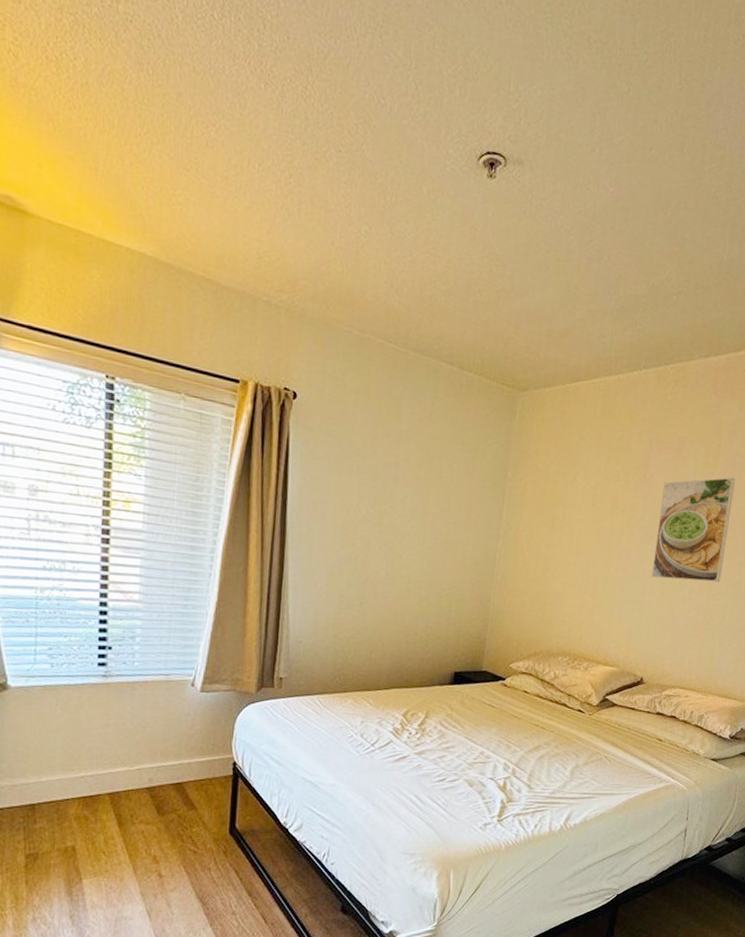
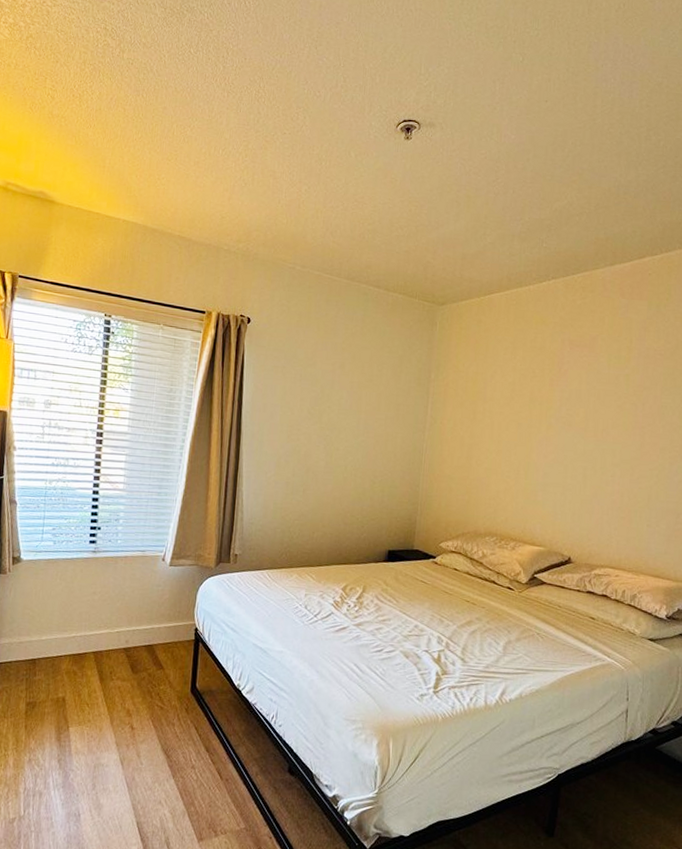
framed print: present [651,477,736,583] -> none [572,369,650,467]

